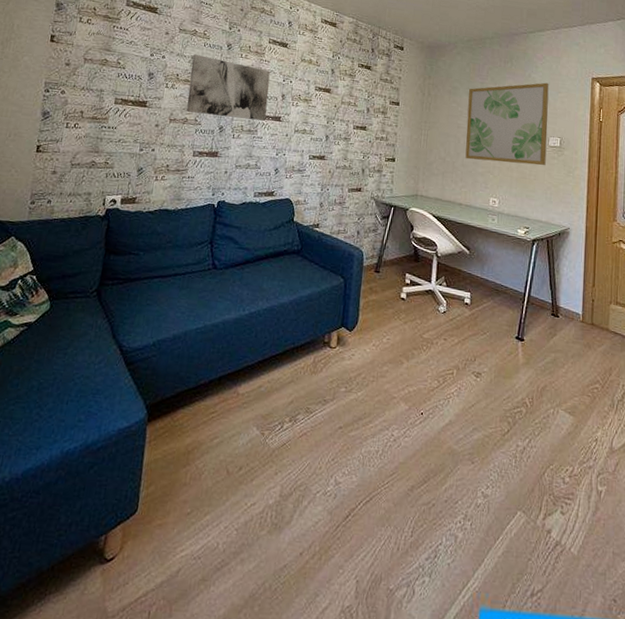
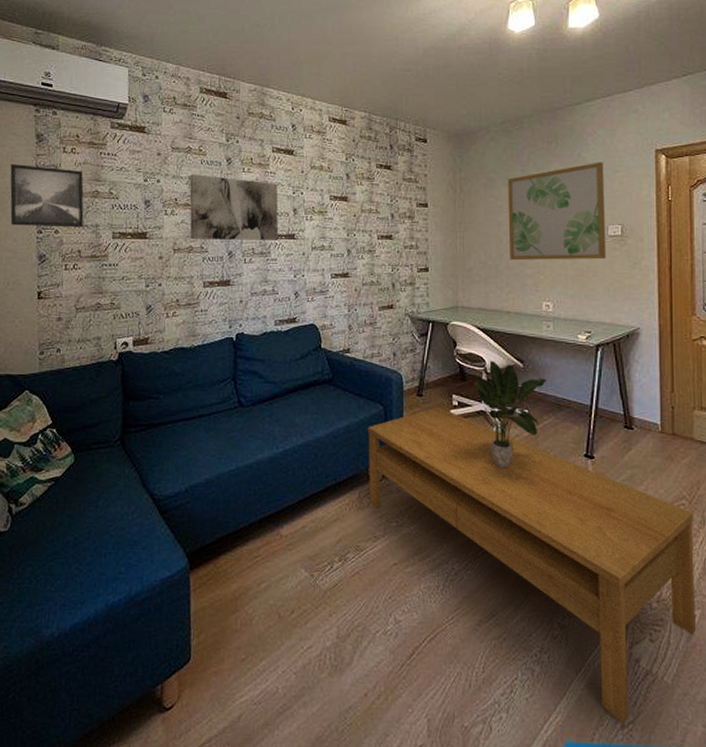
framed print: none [21,27,96,91] -> present [10,164,84,228]
coffee table: none [323,283,605,592] -> present [368,406,695,724]
potted plant: none [423,246,488,345] -> present [470,361,547,469]

